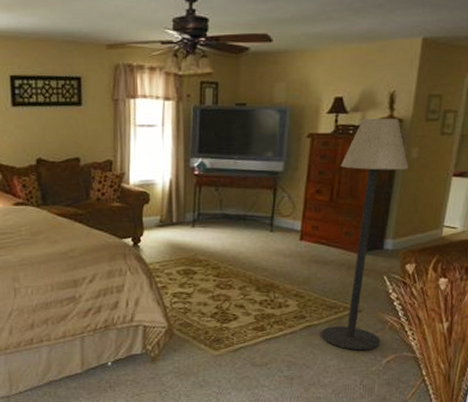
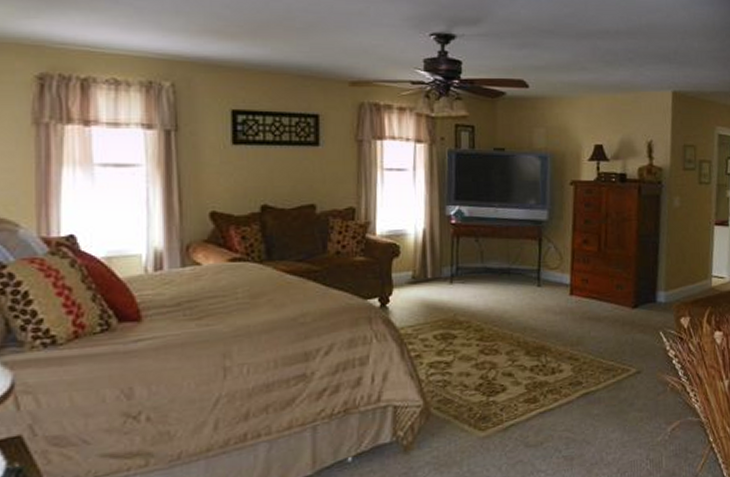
floor lamp: present [321,118,409,351] -> none [599,166,673,419]

